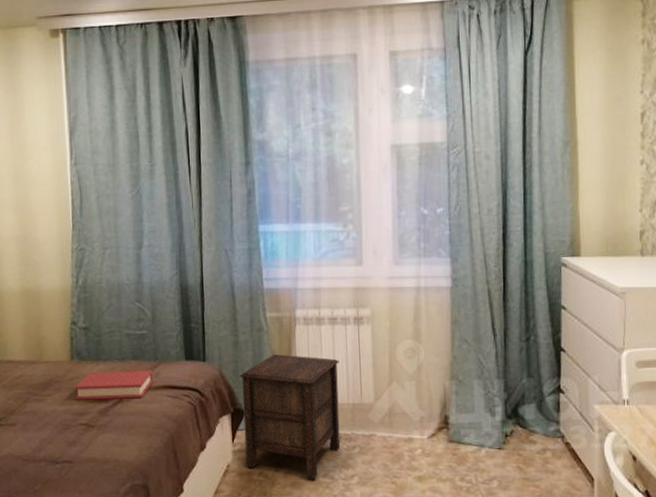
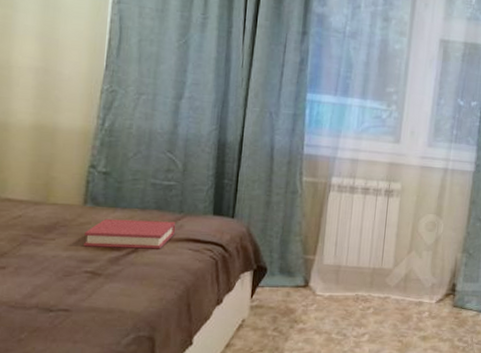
nightstand: present [239,354,341,479] -> none [262,217,366,336]

